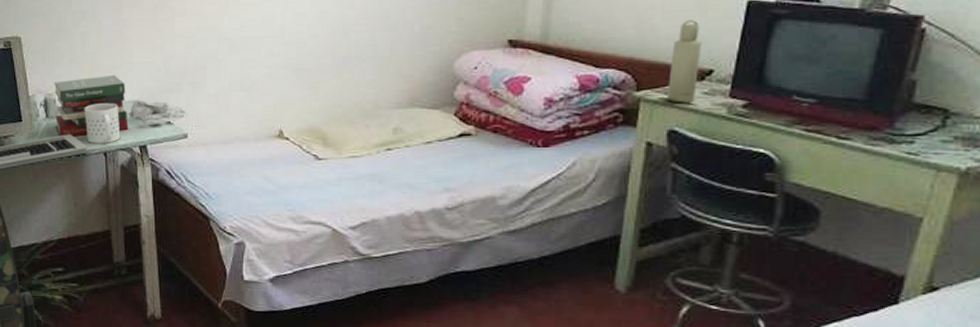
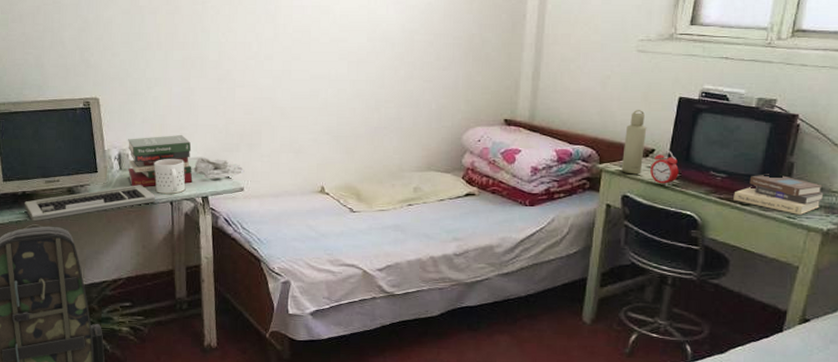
alarm clock: none [707,70,748,117] -> present [650,149,679,186]
books: none [827,96,962,149] -> present [733,174,824,215]

